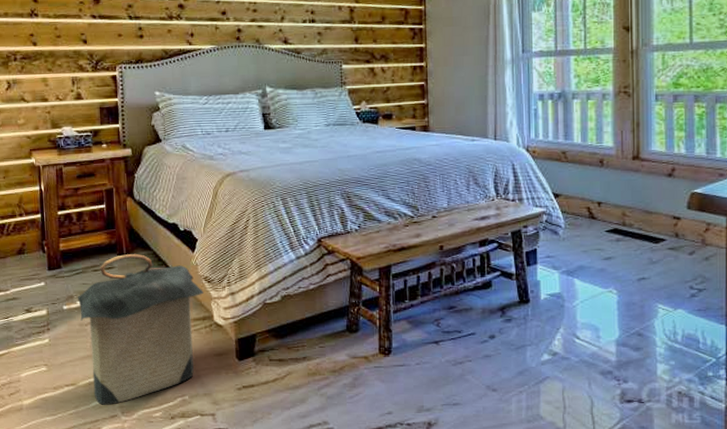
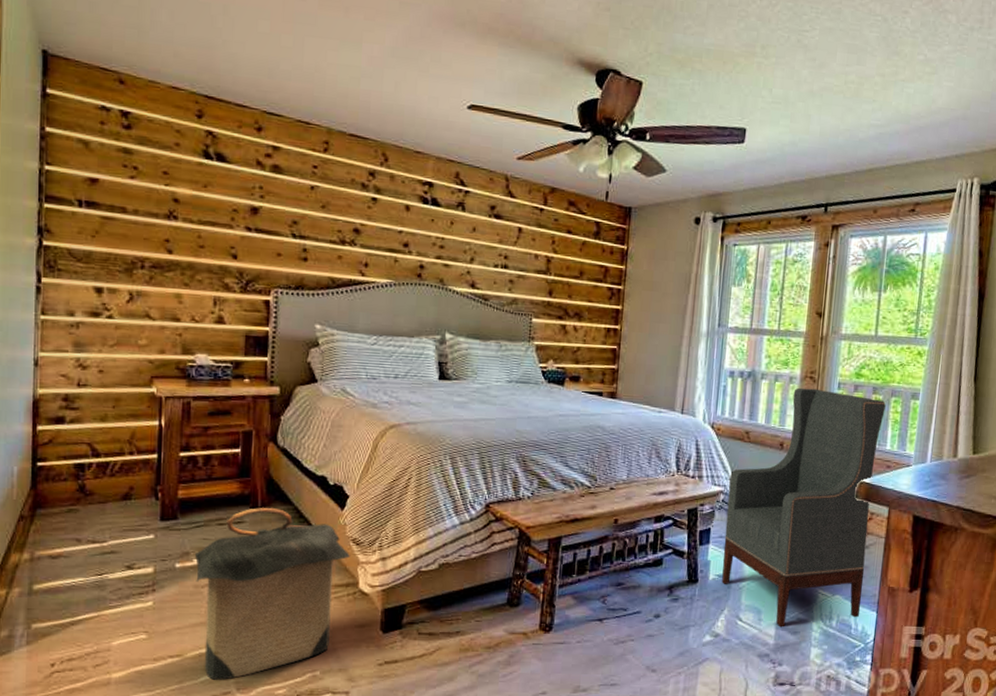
armchair: none [551,103,710,344] -> present [722,387,886,627]

